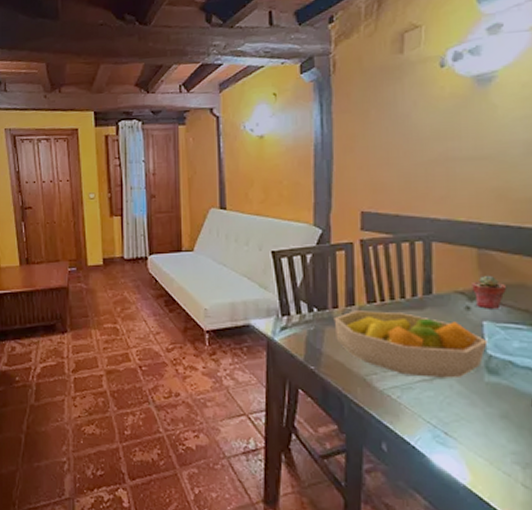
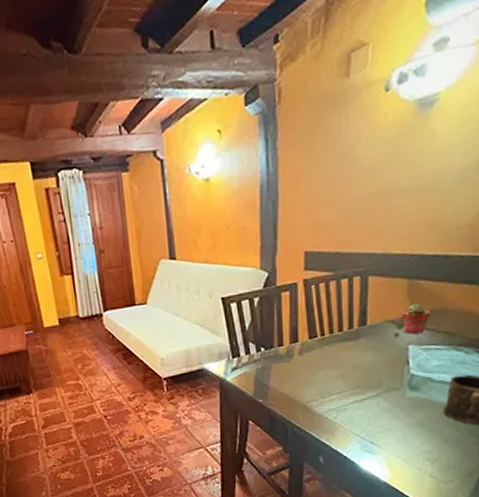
fruit bowl: present [334,310,488,378] -> none [279,344,411,399]

